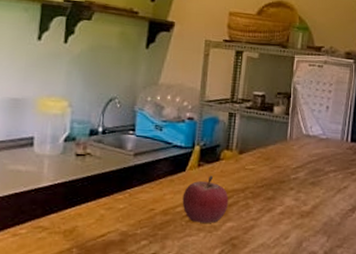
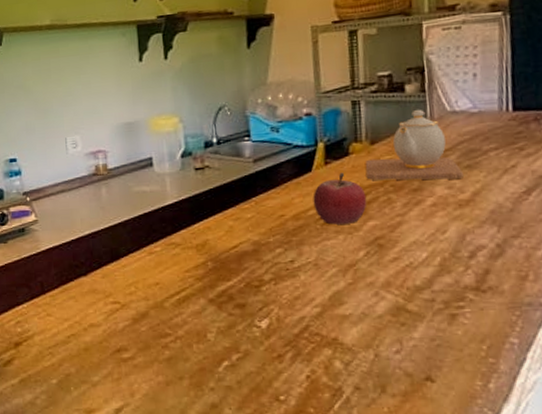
teapot: none [231,128,308,193] -> present [365,109,463,181]

